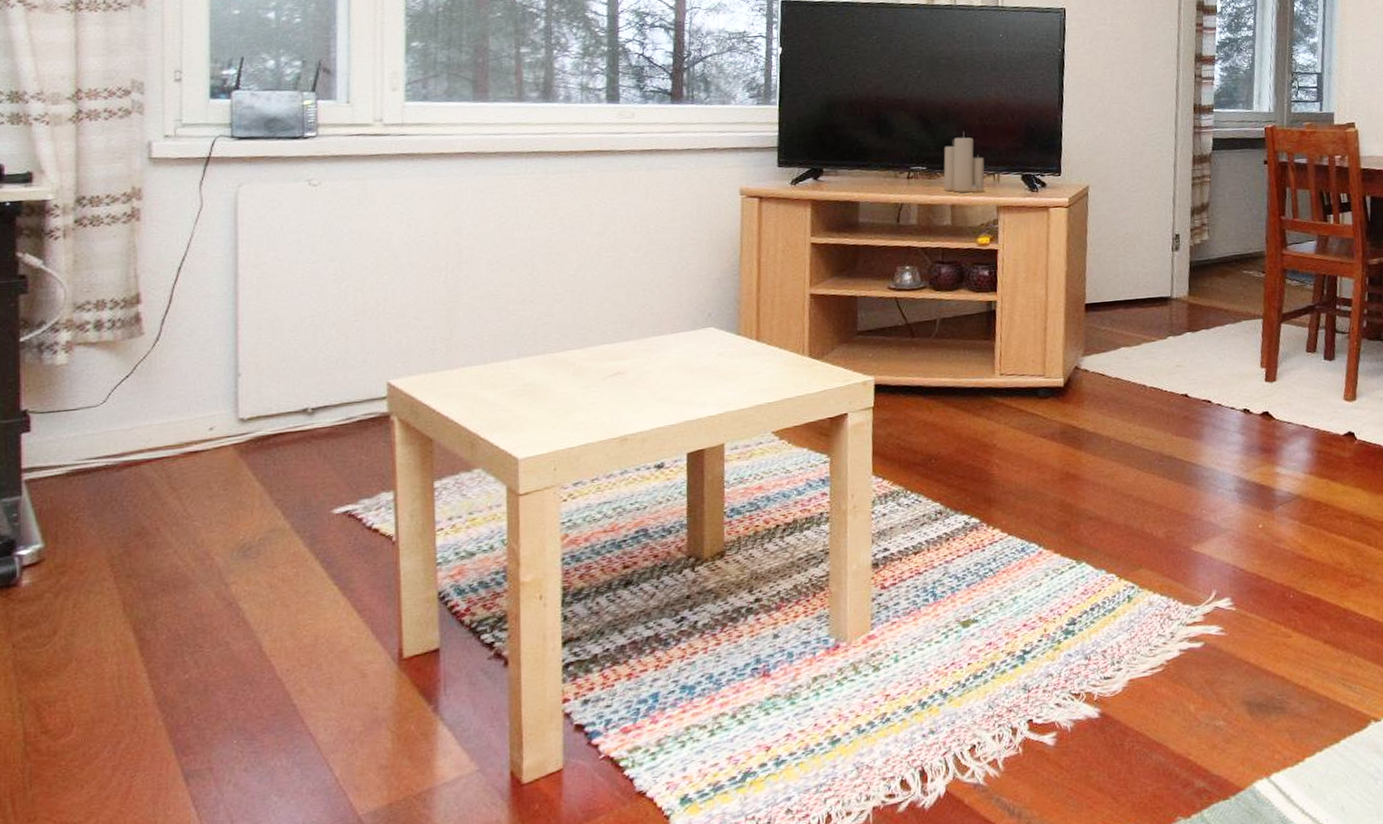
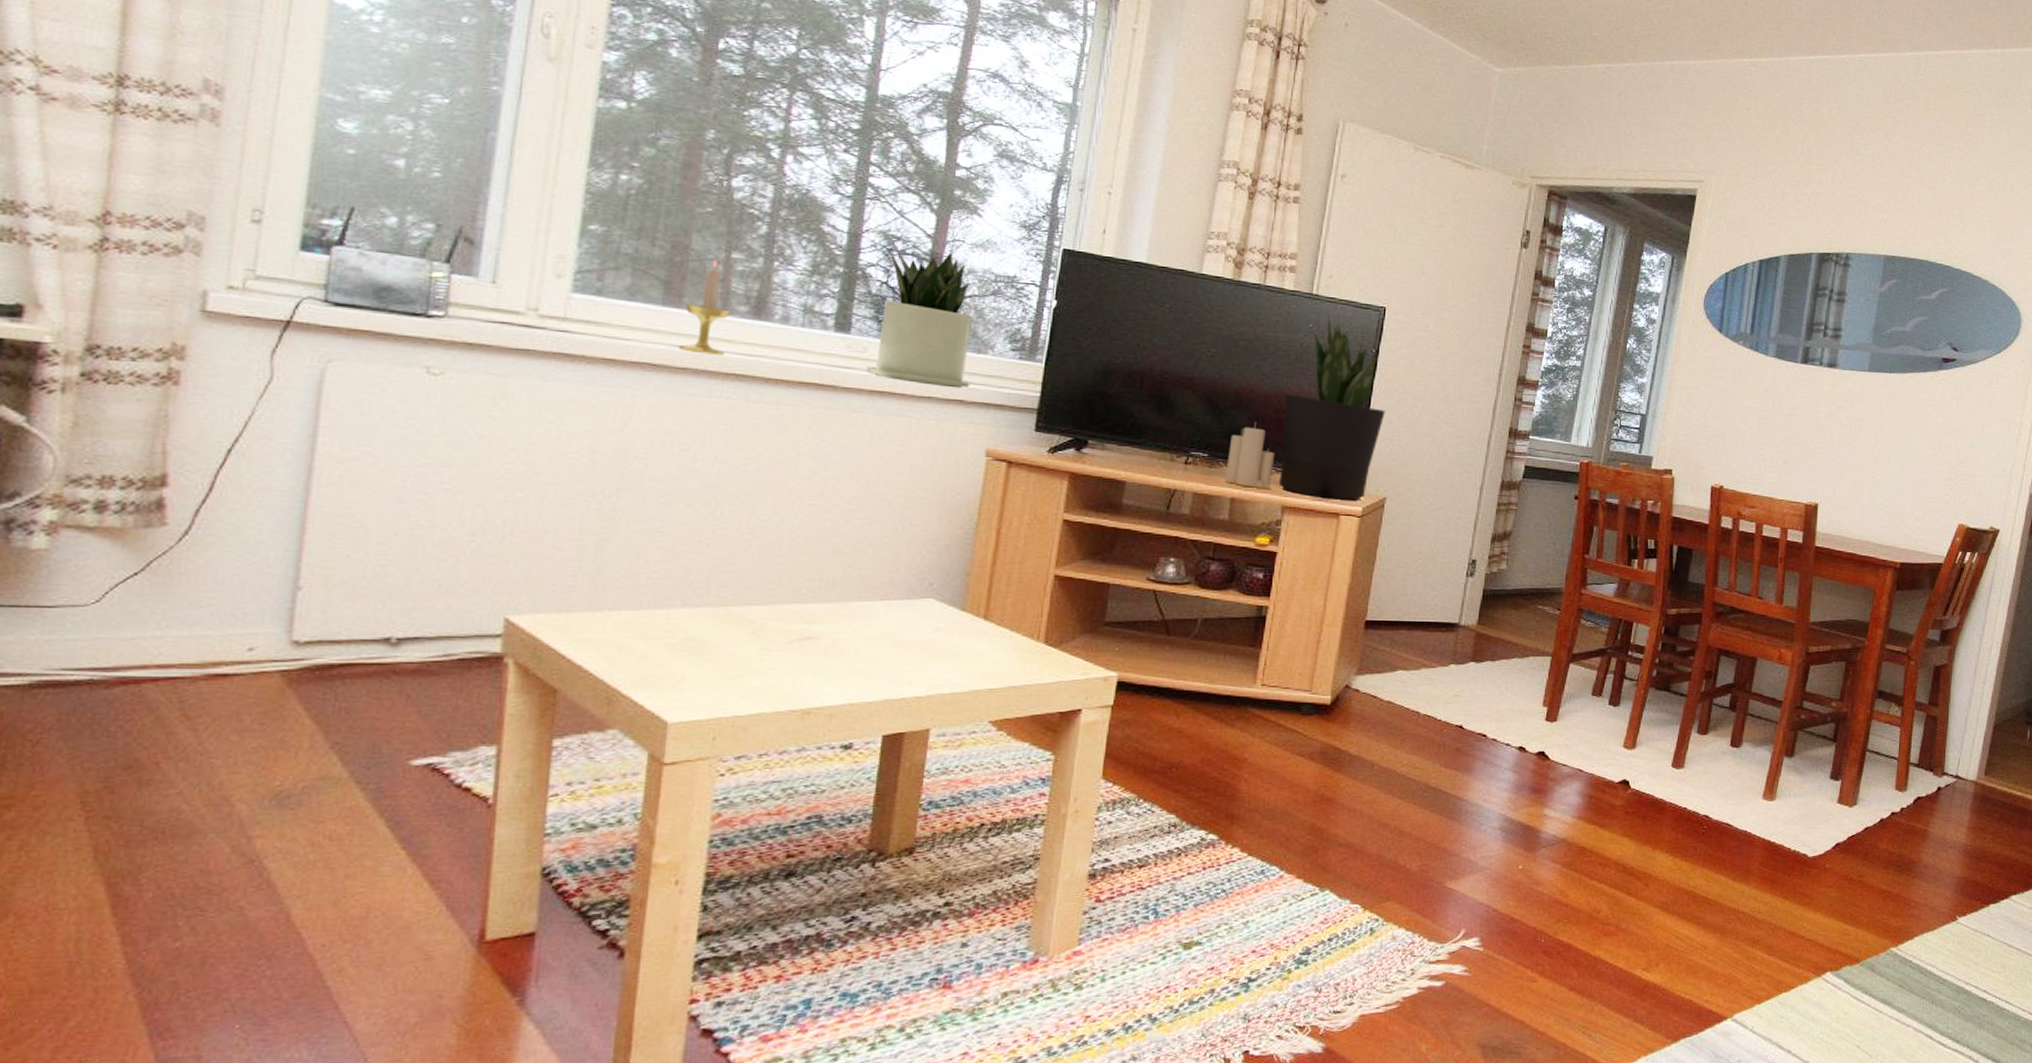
candlestick: none [490,55,526,139] -> present [679,259,732,355]
planter: none [635,20,721,139] -> present [865,246,973,389]
planter: none [986,24,1078,194] -> present [1278,315,1386,500]

